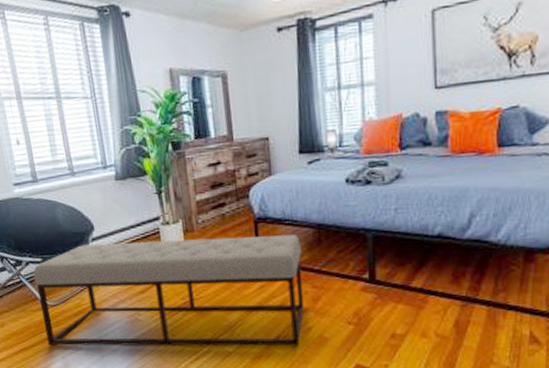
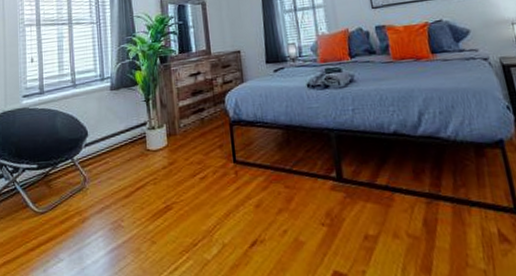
bench: present [33,234,304,346] -> none [27,136,279,258]

